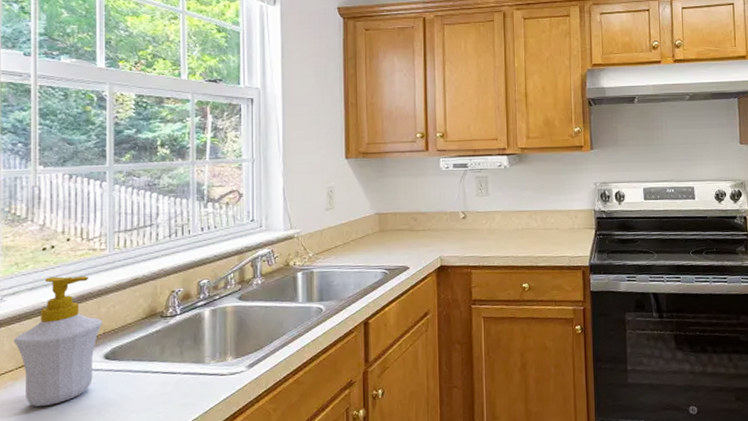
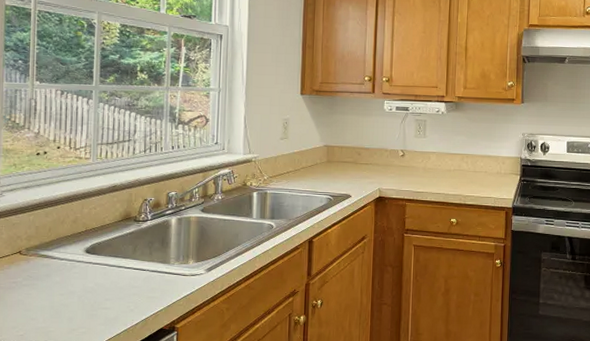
soap bottle: present [13,276,103,407] -> none [10,178,86,289]

